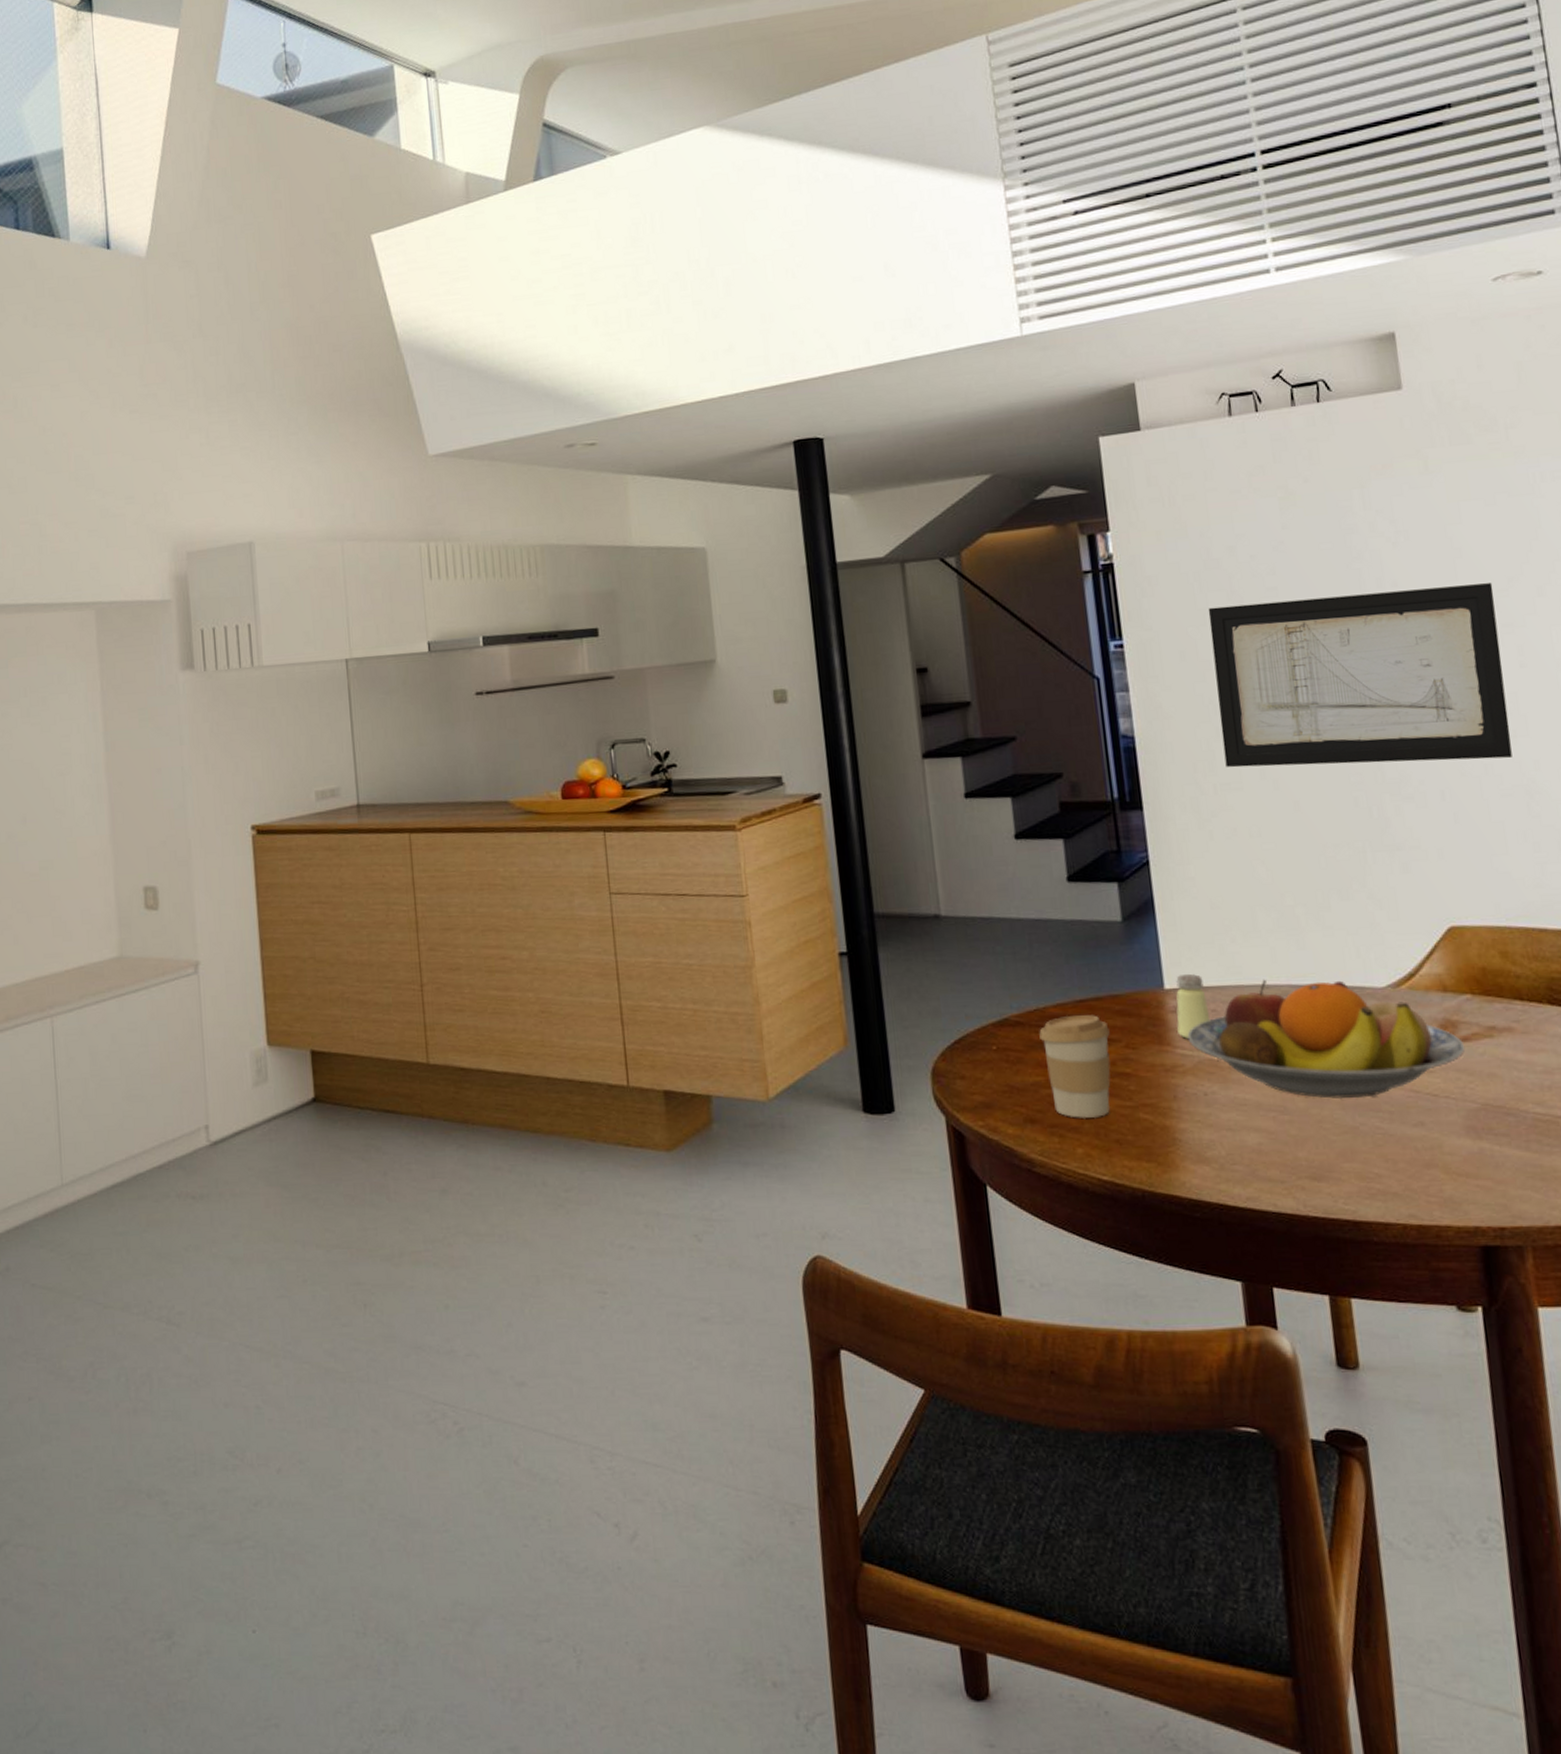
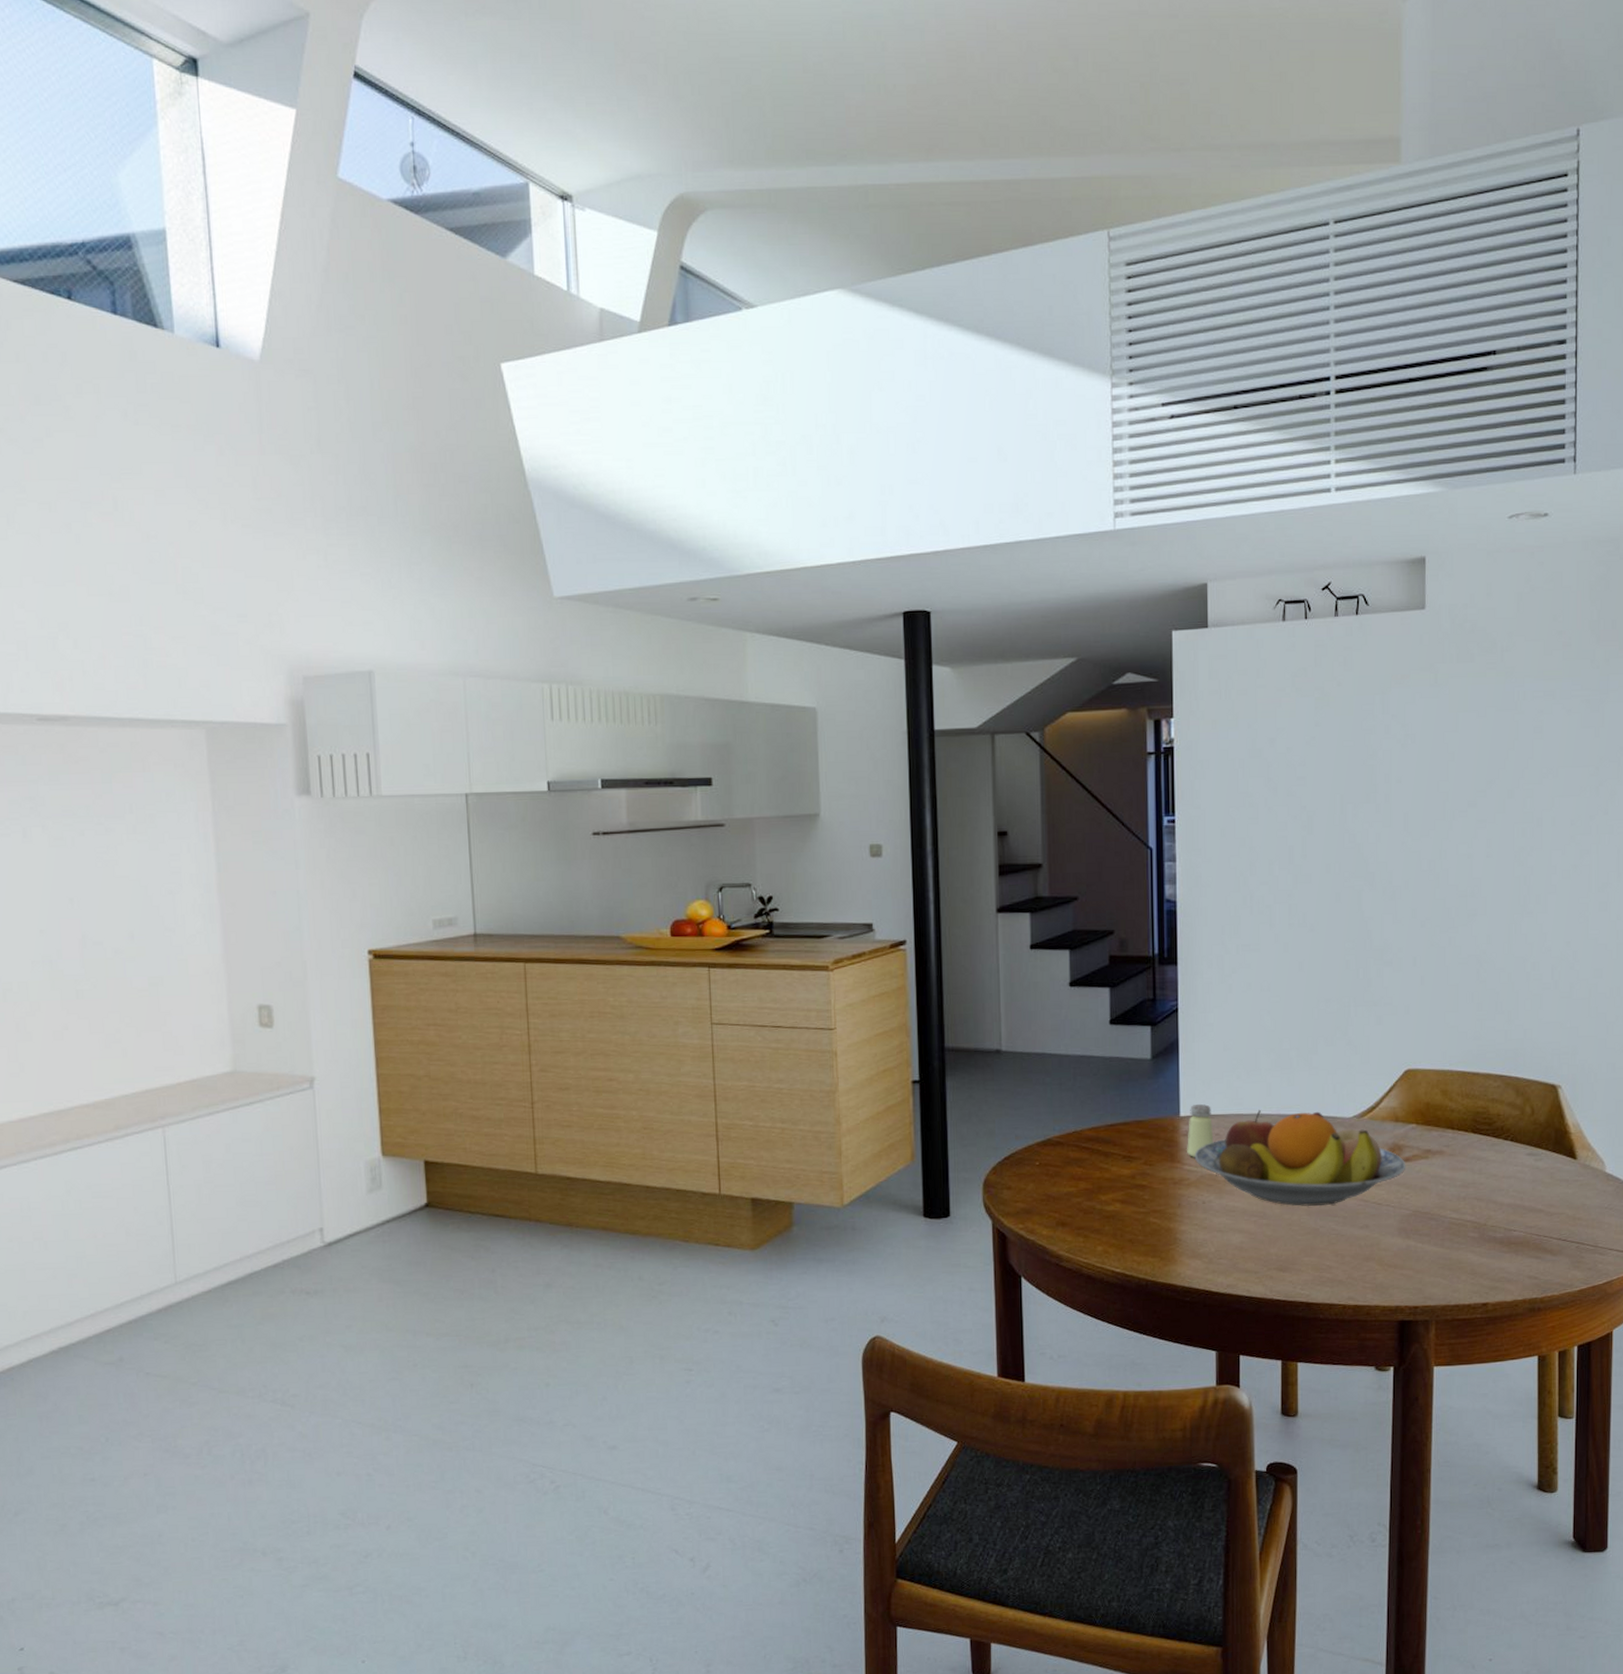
coffee cup: present [1039,1015,1111,1118] -> none [1075,1137,1132,1222]
wall art: present [1208,583,1512,768] -> none [1247,784,1475,933]

